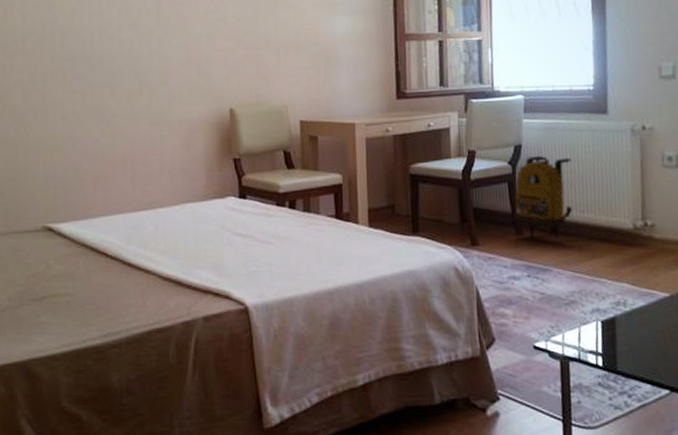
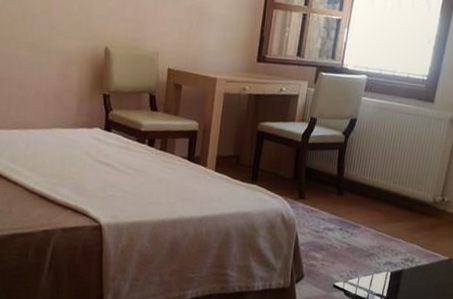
backpack: present [513,155,572,238] -> none [337,130,396,201]

